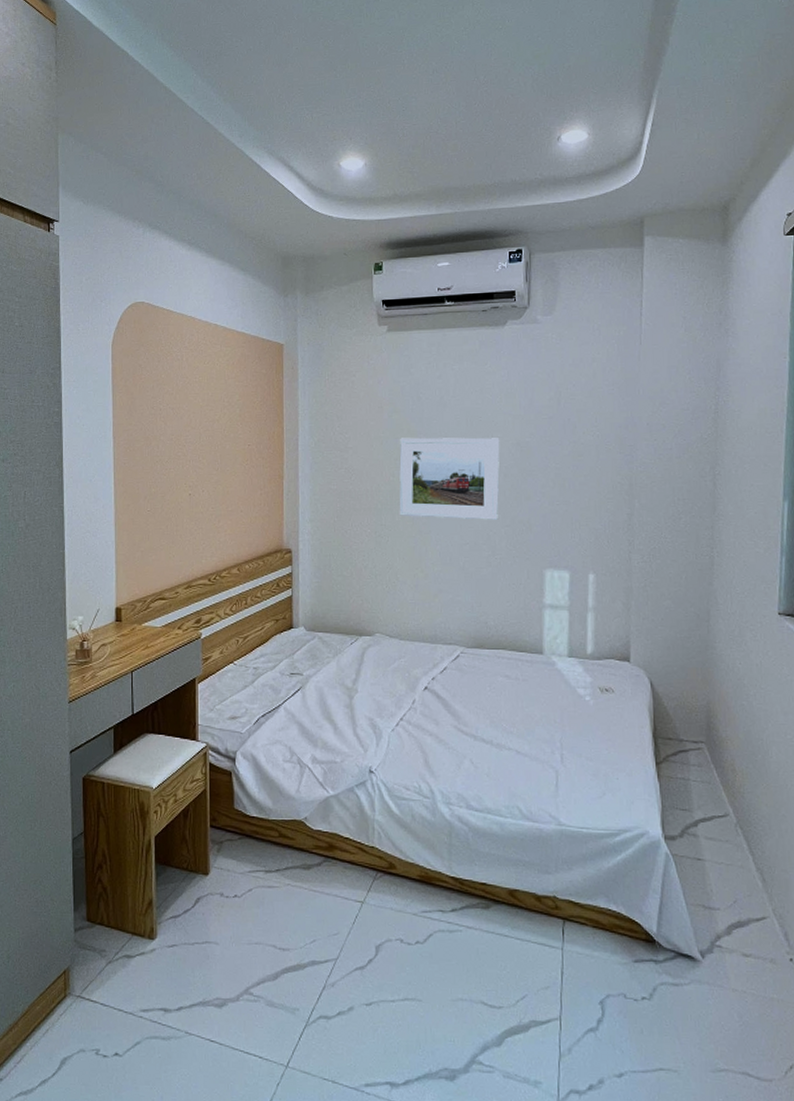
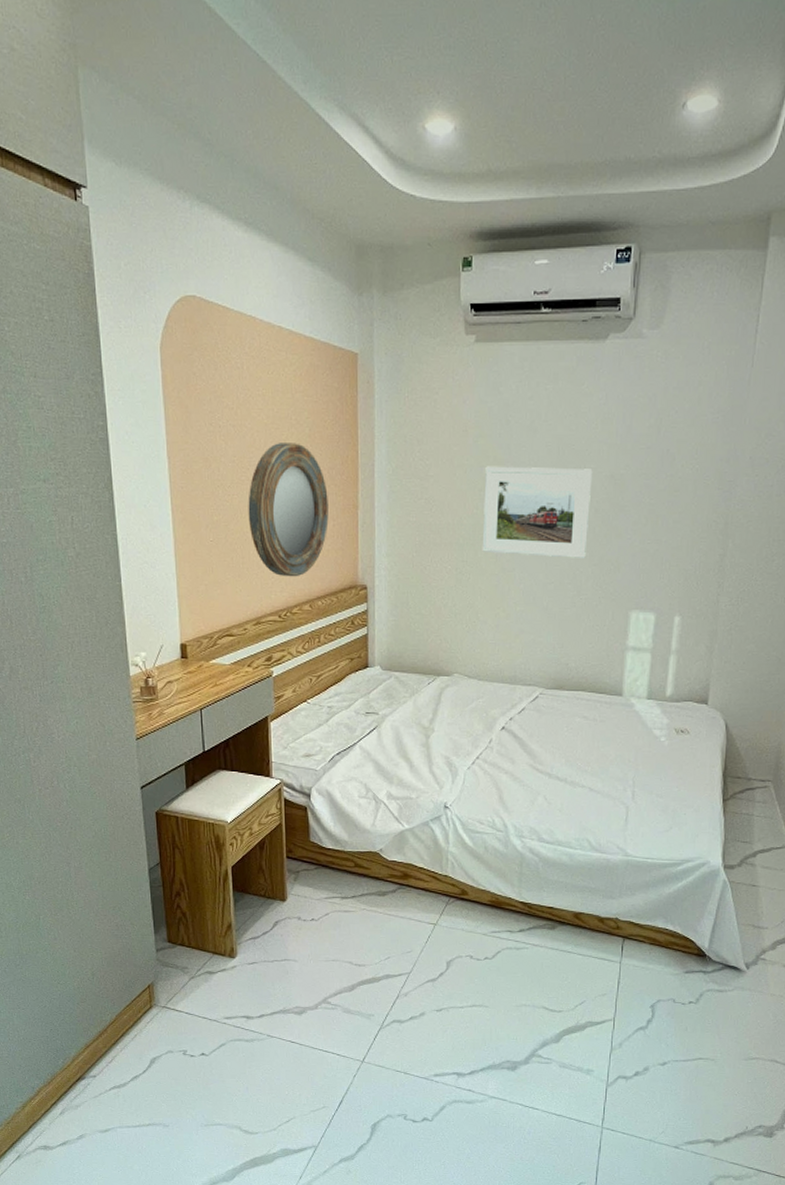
home mirror: none [183,422,256,543] -> present [248,443,329,577]

